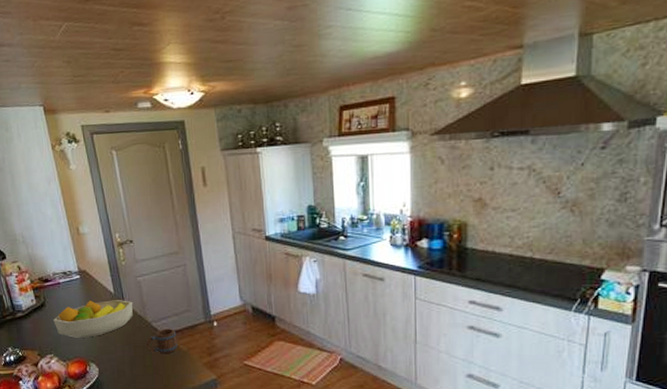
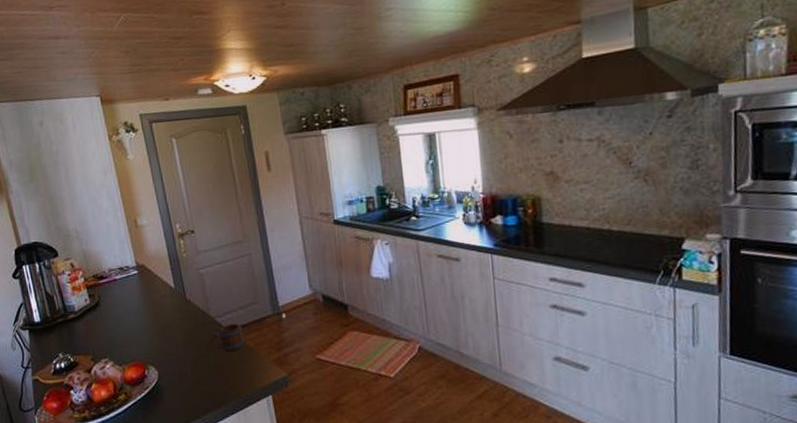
fruit bowl: present [53,300,133,339] -> none [108,295,196,340]

